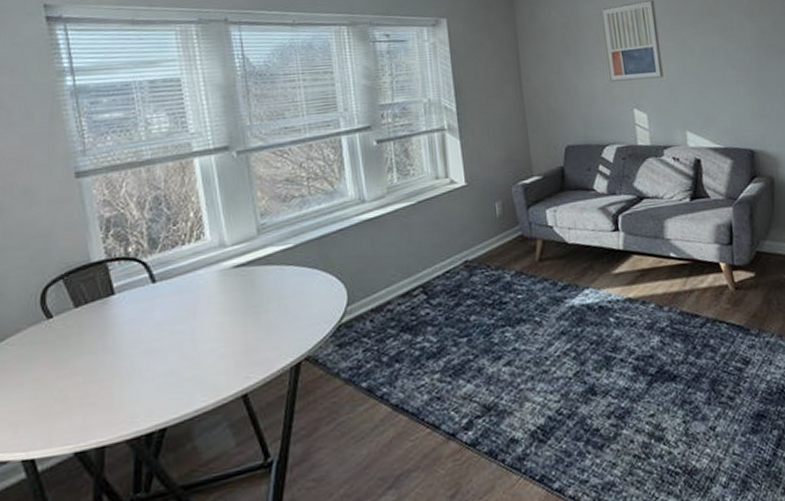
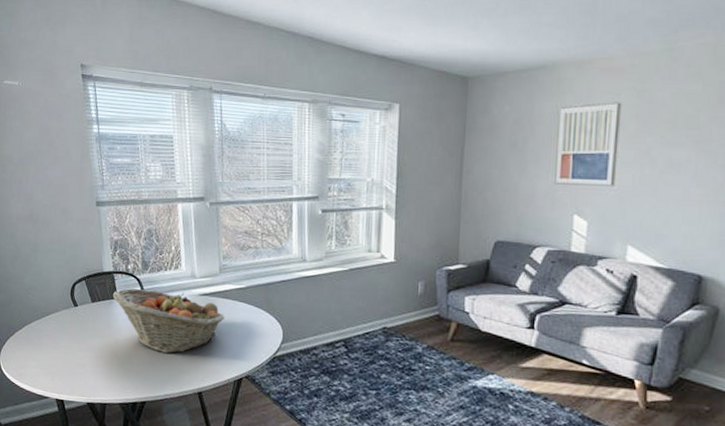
fruit basket: none [106,268,269,355] -> present [112,288,224,354]

